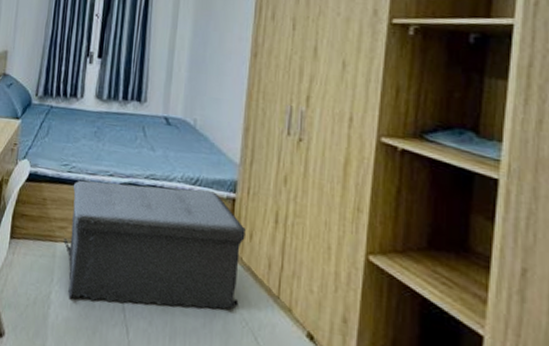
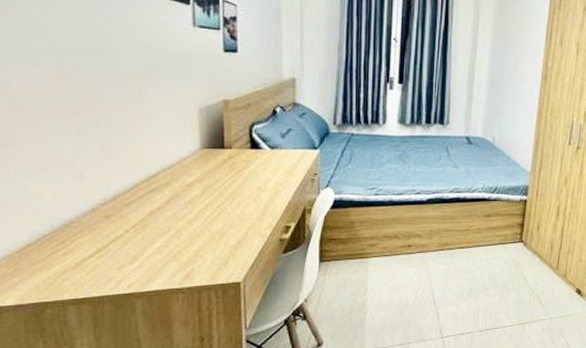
storage ottoman: present [63,180,246,310] -> none [375,196,534,303]

